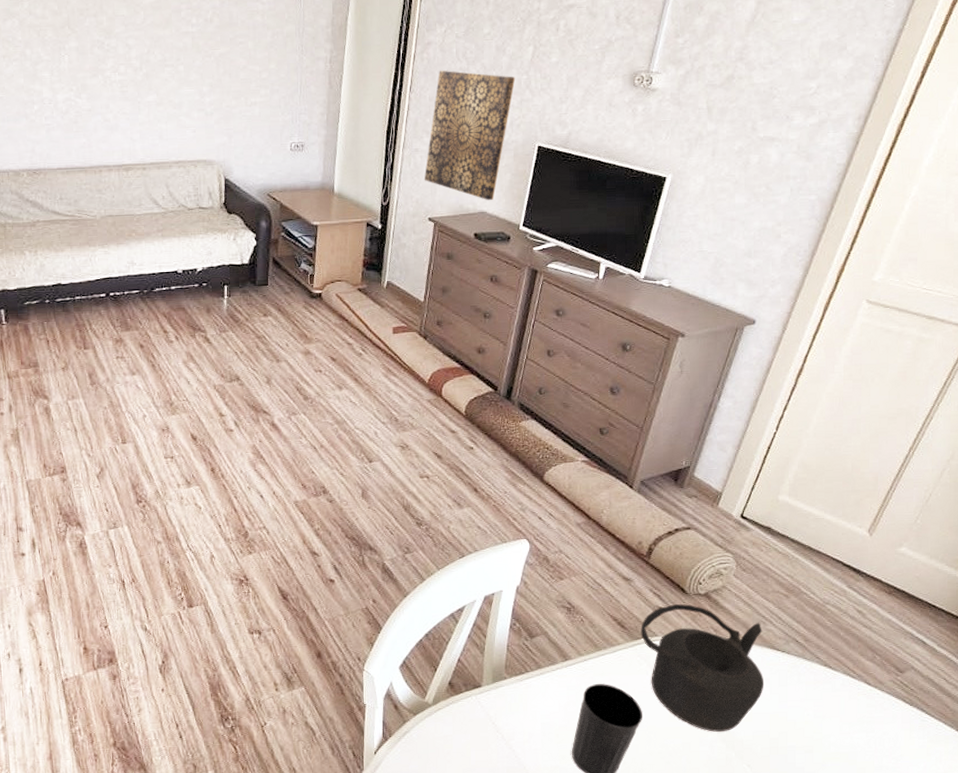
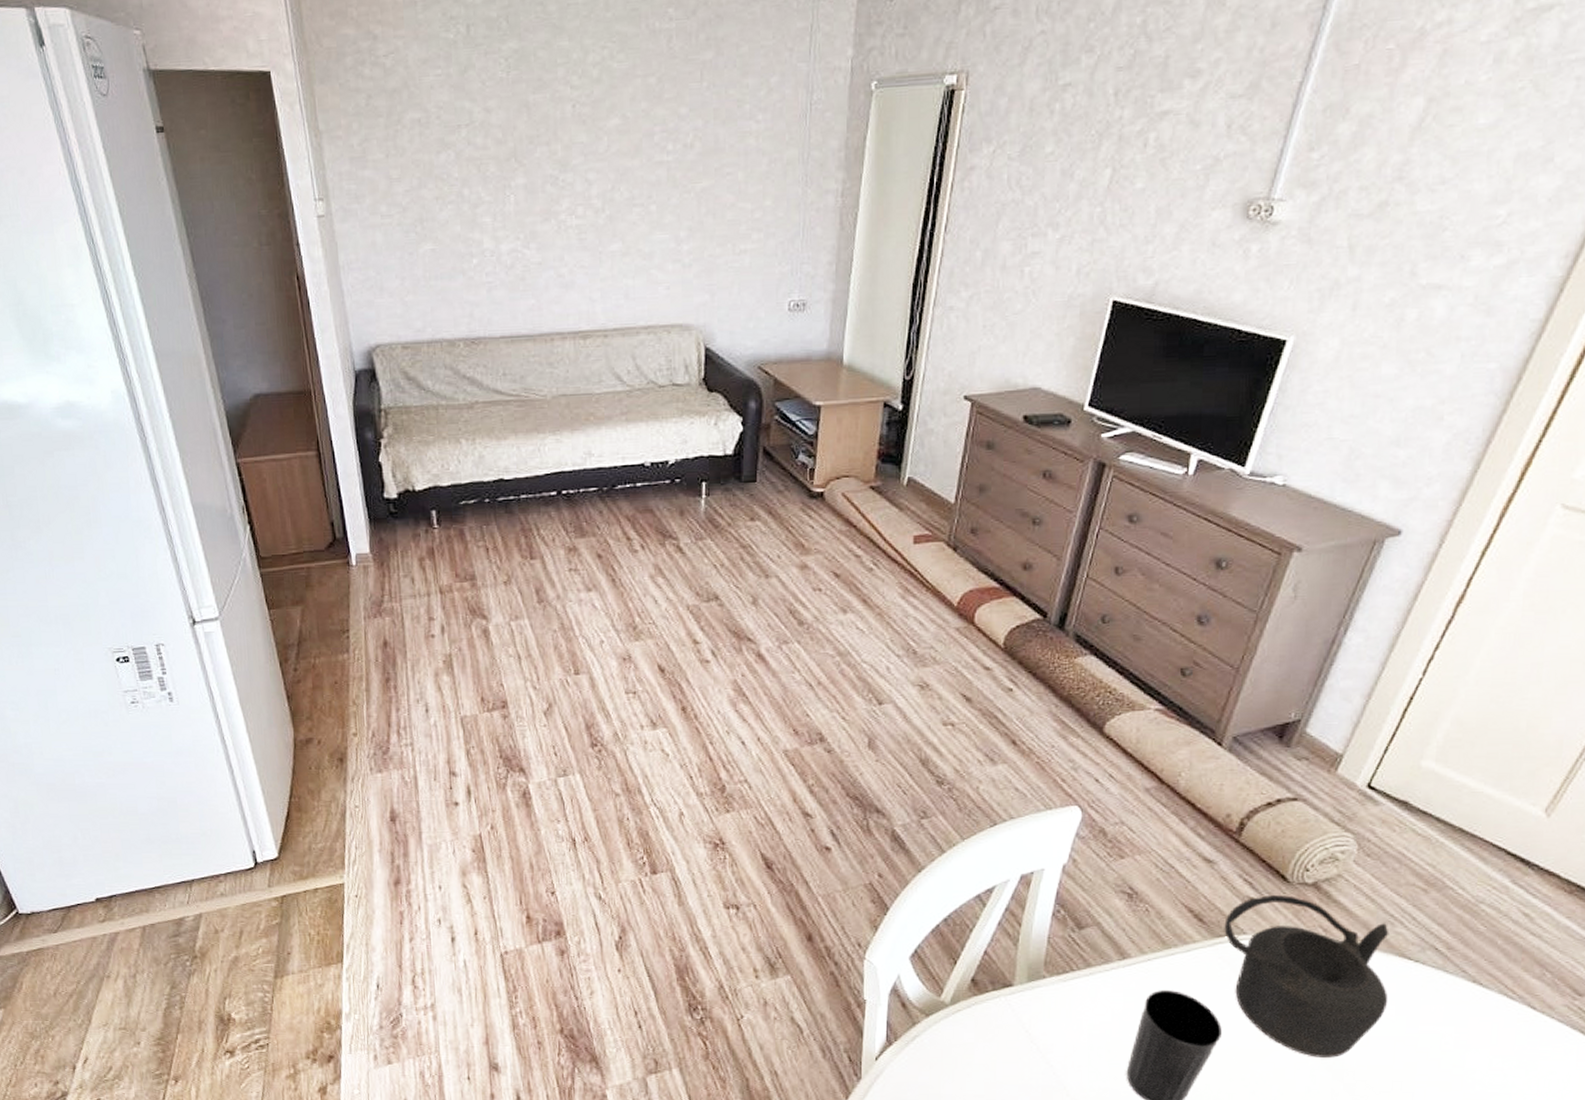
wall art: present [424,70,516,200] -> none [959,202,1086,372]

